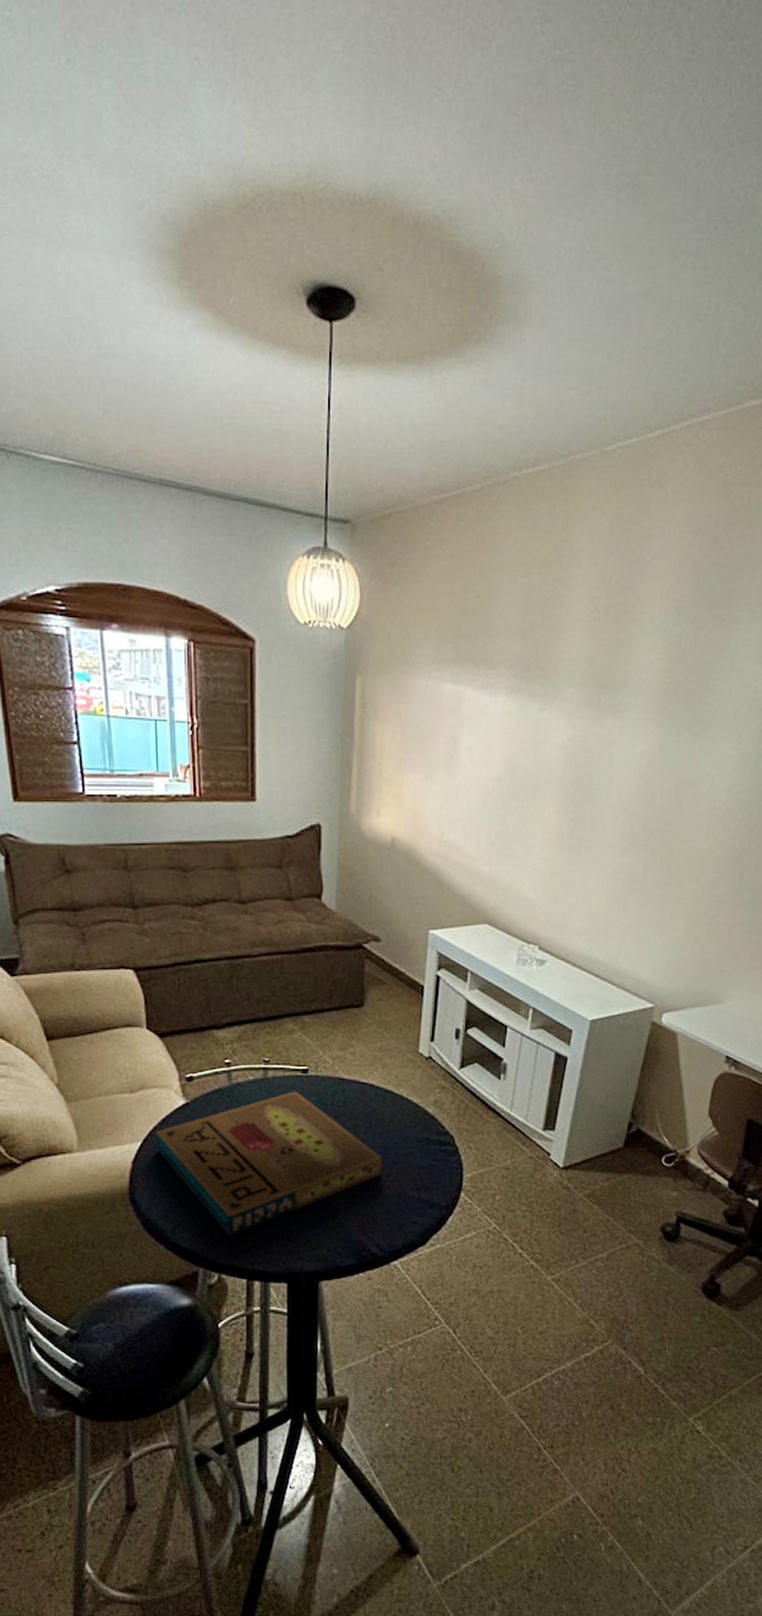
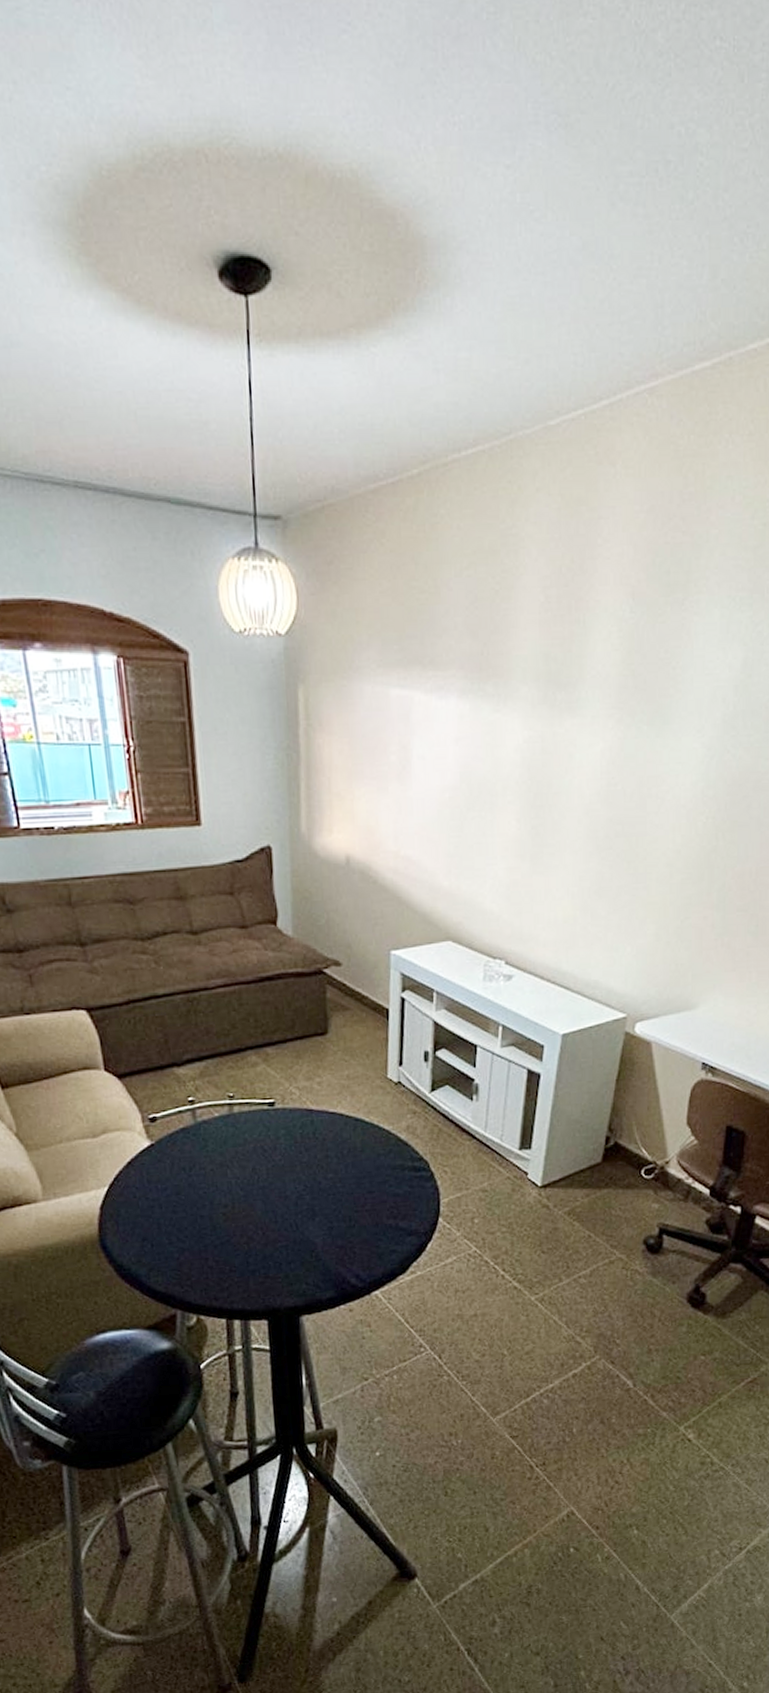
pizza box: present [156,1091,383,1237] -> none [122,1125,357,1278]

